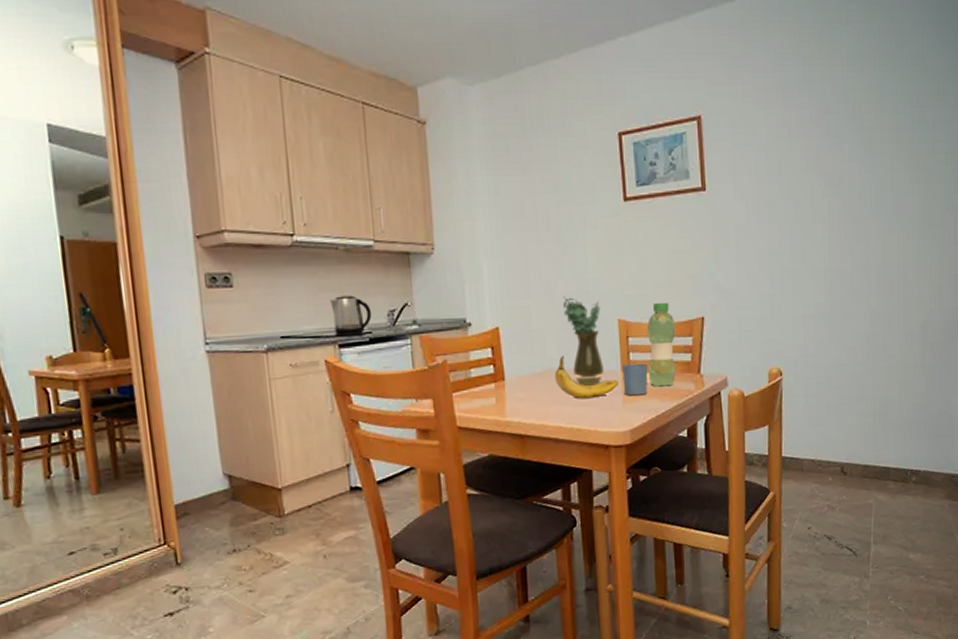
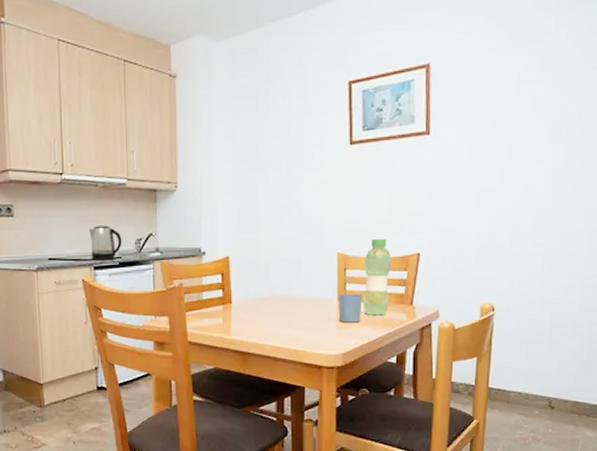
fruit: present [554,355,619,399] -> none [276,283,334,323]
vase: present [563,296,604,386] -> none [288,230,322,312]

